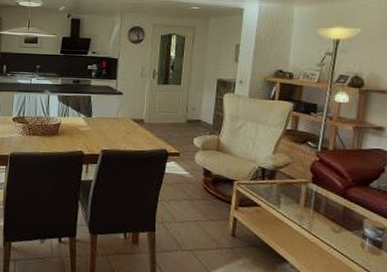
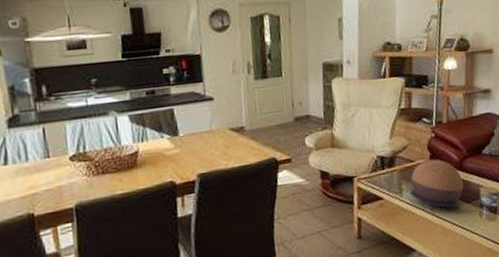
decorative bowl: none [287,180,346,231] -> present [409,159,464,208]

